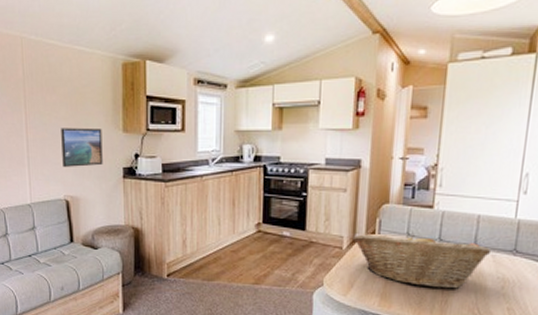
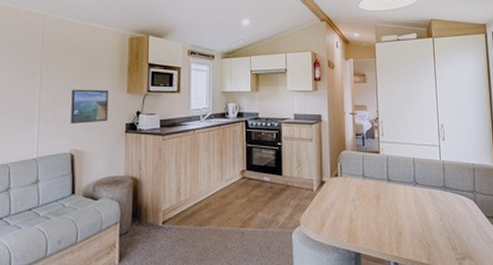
fruit basket: present [353,232,492,289] -> none [321,174,428,223]

